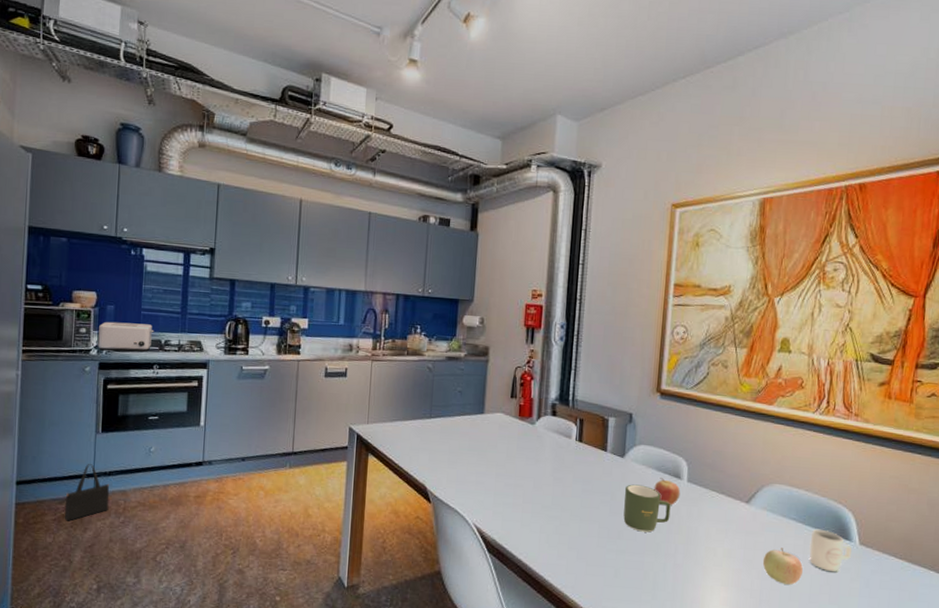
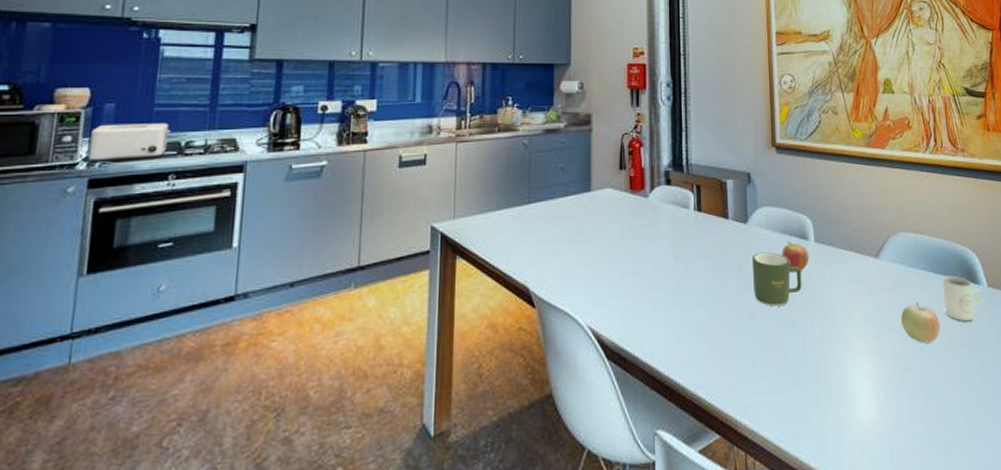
tote bag: present [65,464,110,521] -> none [20,321,95,411]

